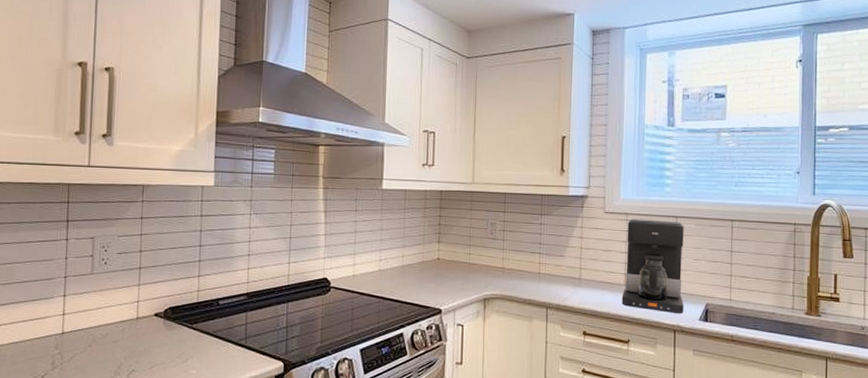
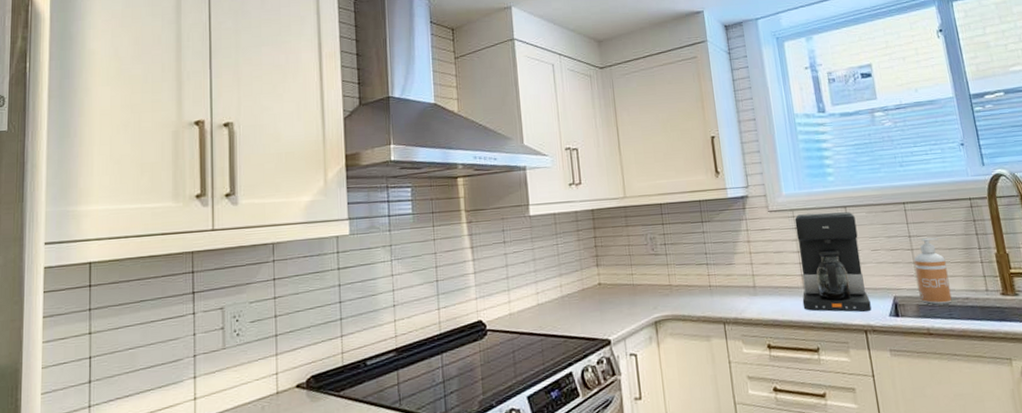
soap dispenser: none [730,254,760,316] -> present [914,237,952,305]

